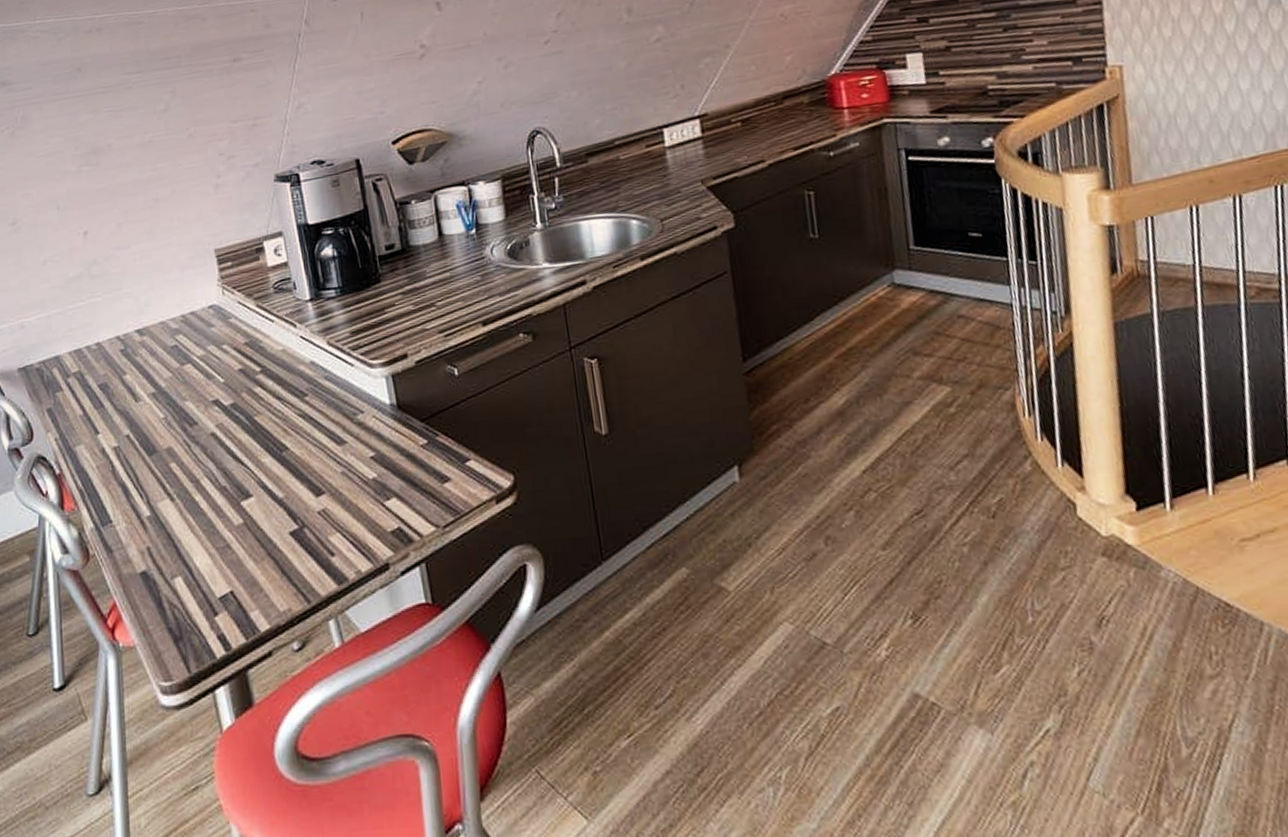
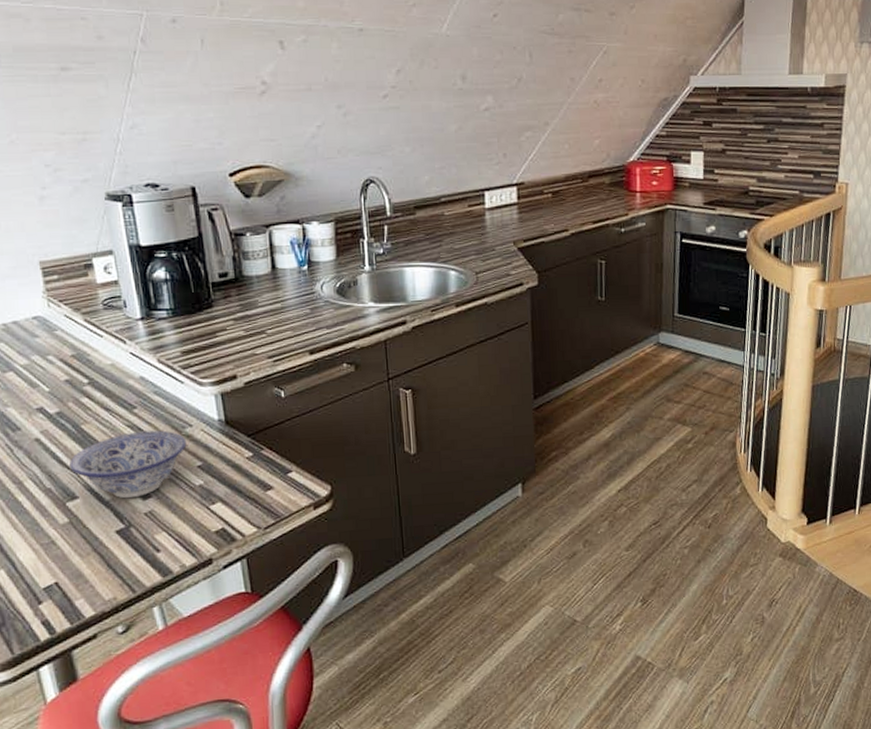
bowl: none [244,418,359,496] -> present [70,430,187,499]

